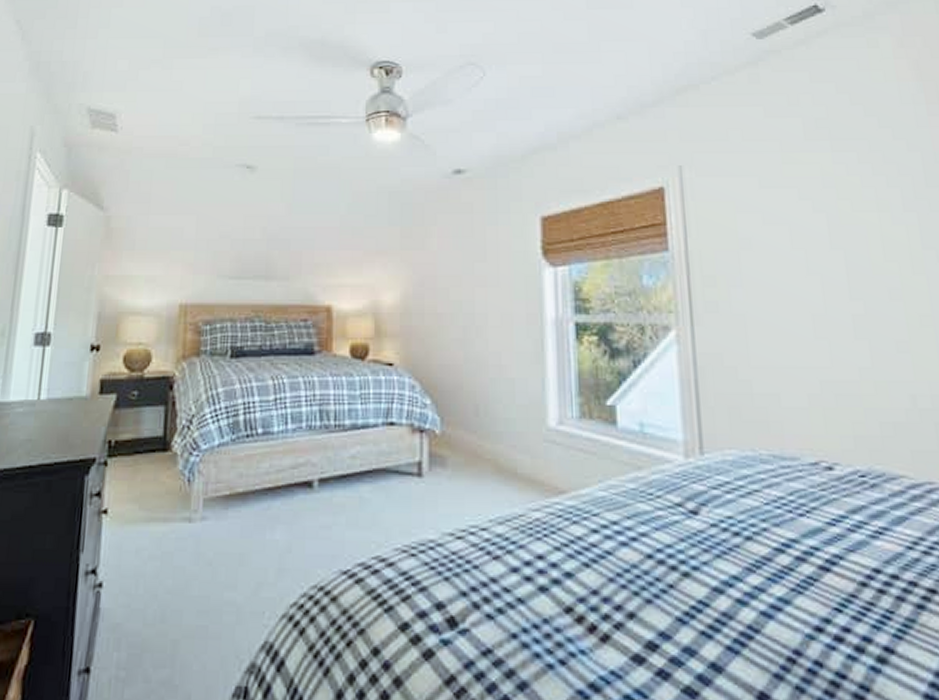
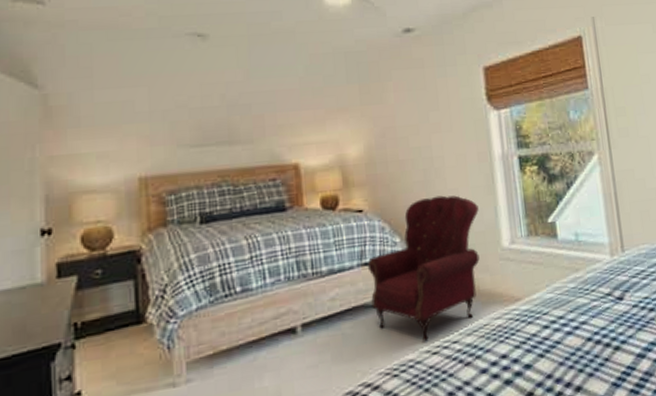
armchair: none [392,358,523,523] -> present [367,195,480,342]

